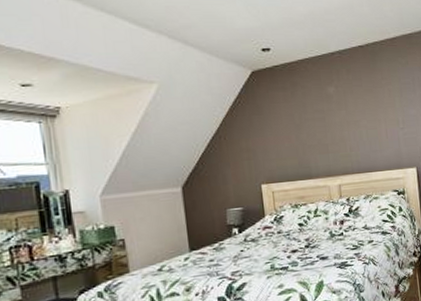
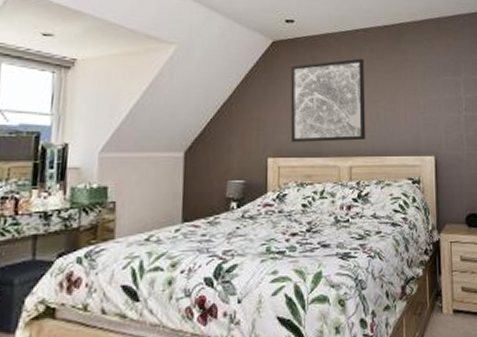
wall art: none [273,81,352,167] -> present [290,58,366,142]

